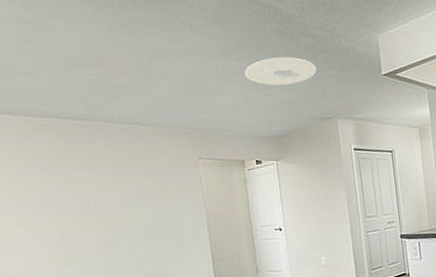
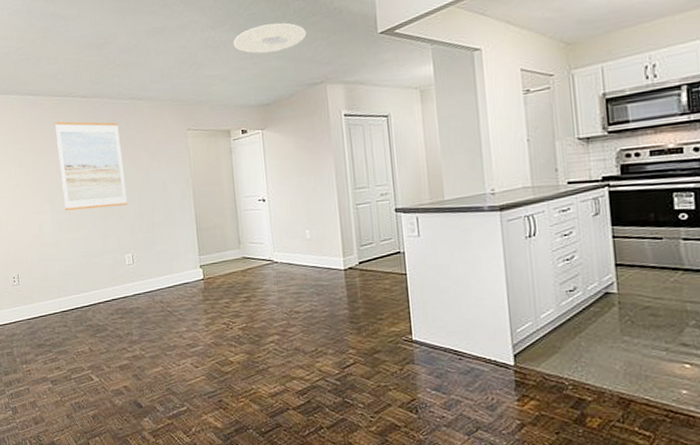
wall art: none [39,144,135,245] -> present [54,121,128,211]

